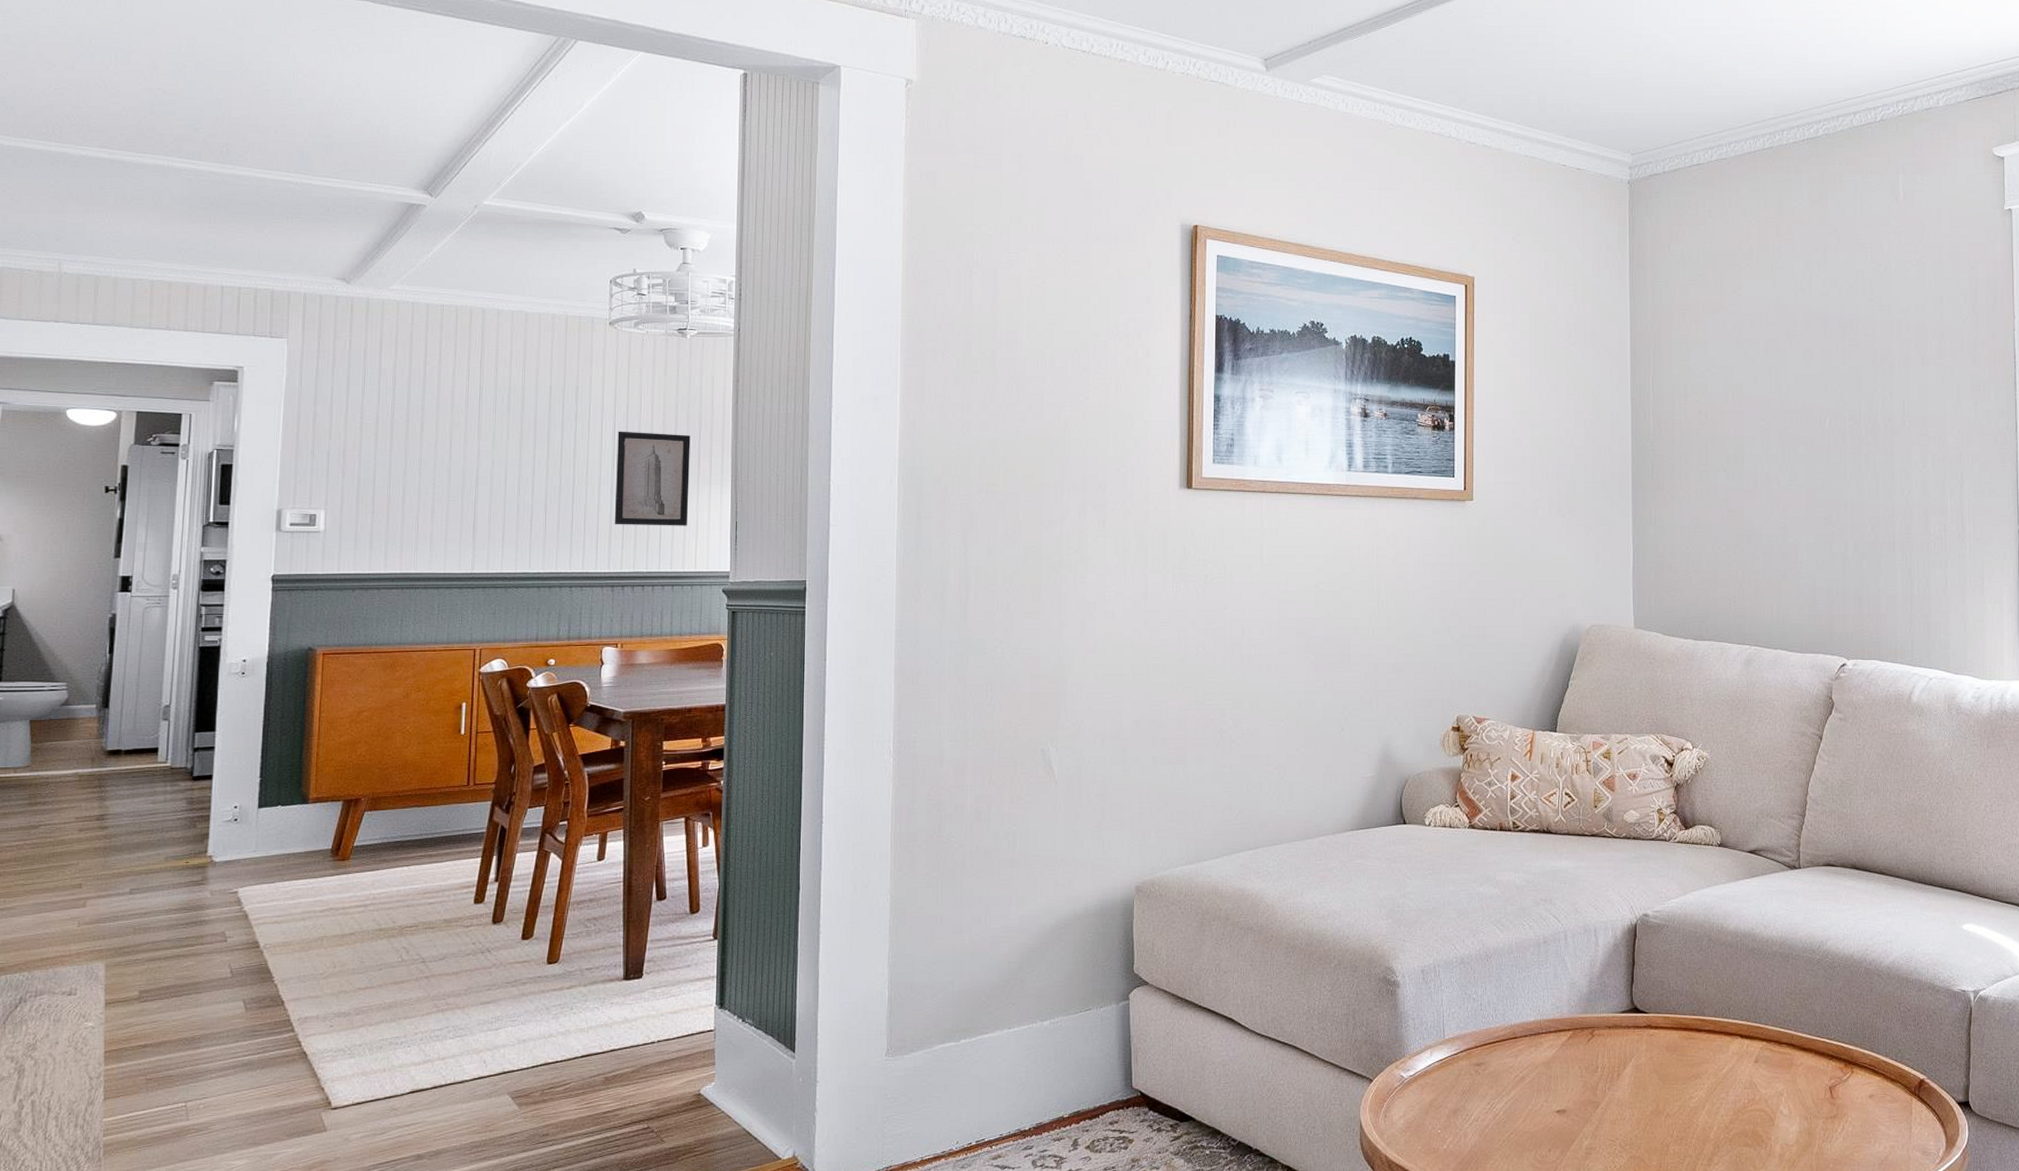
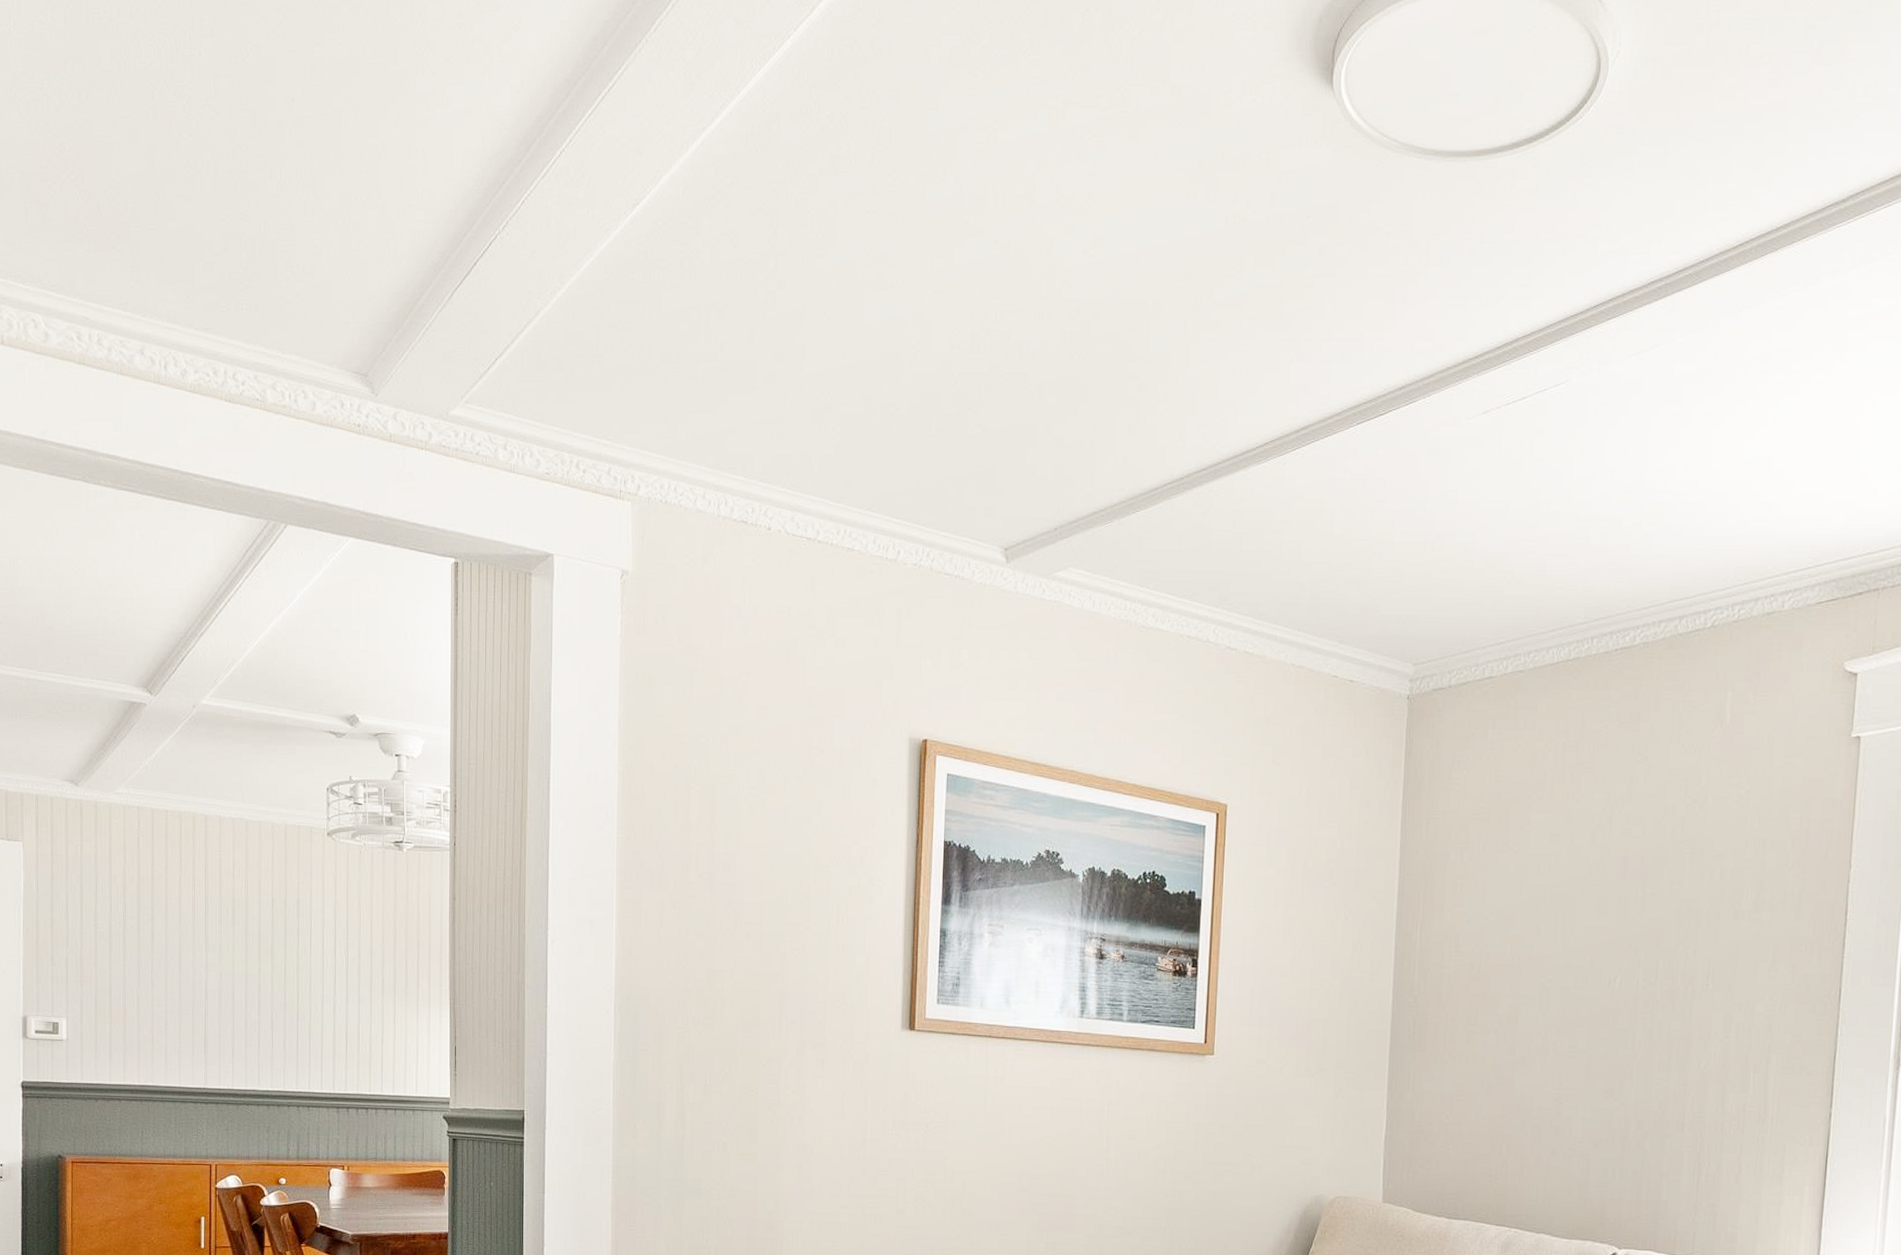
wall art: present [614,431,691,526] -> none [337,948,409,1049]

